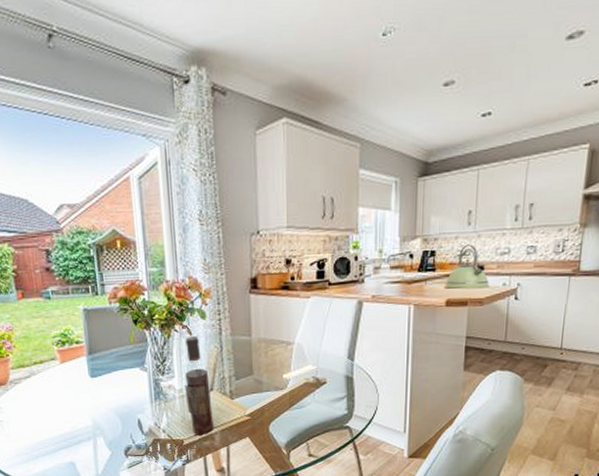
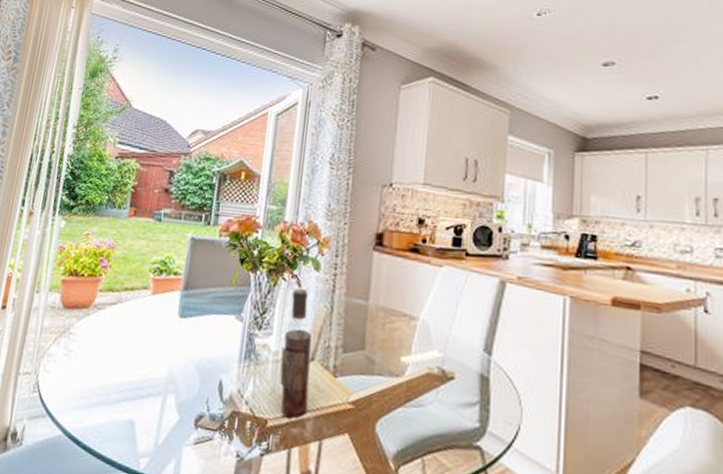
kettle: present [445,244,489,290] -> none [610,234,668,292]

